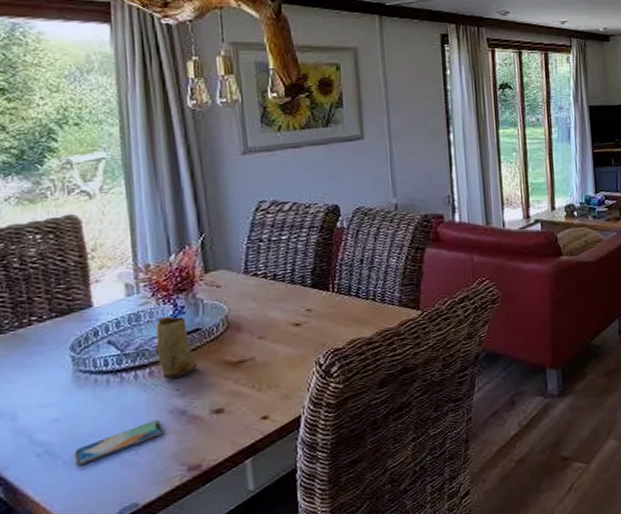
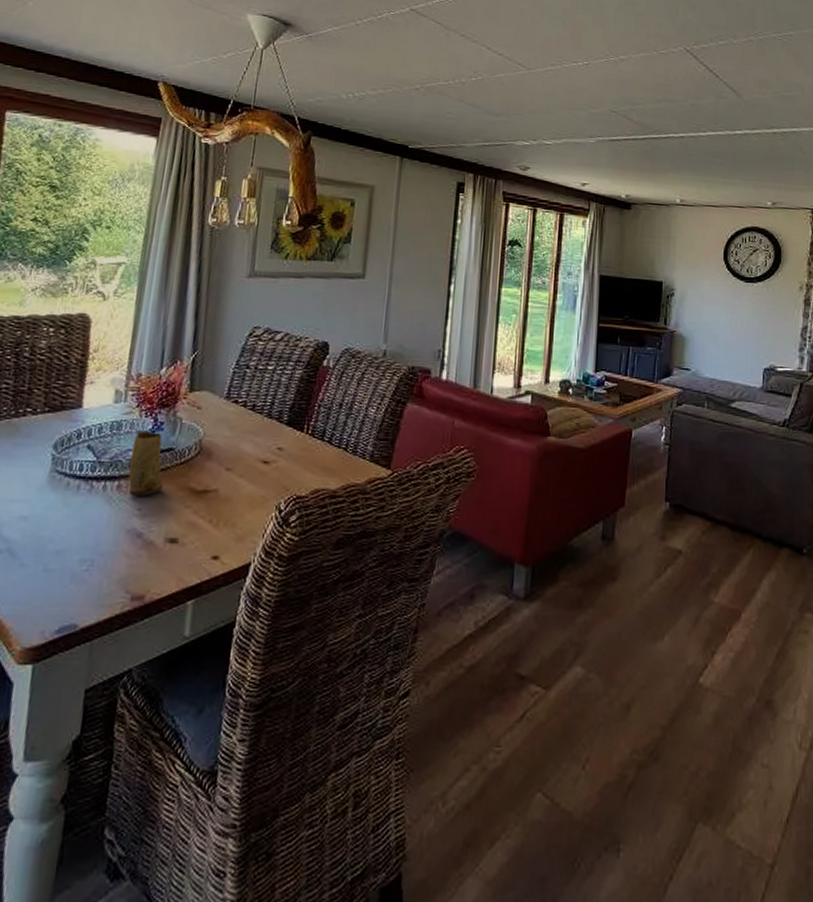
smartphone: present [74,420,164,465] -> none [30,538,118,570]

